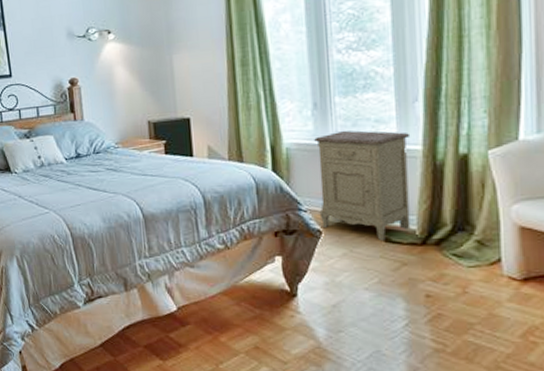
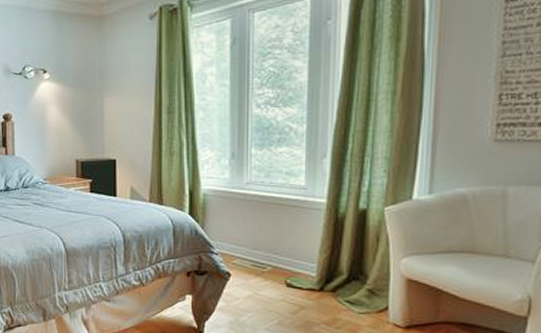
nightstand: present [314,130,411,241] -> none [229,181,317,286]

